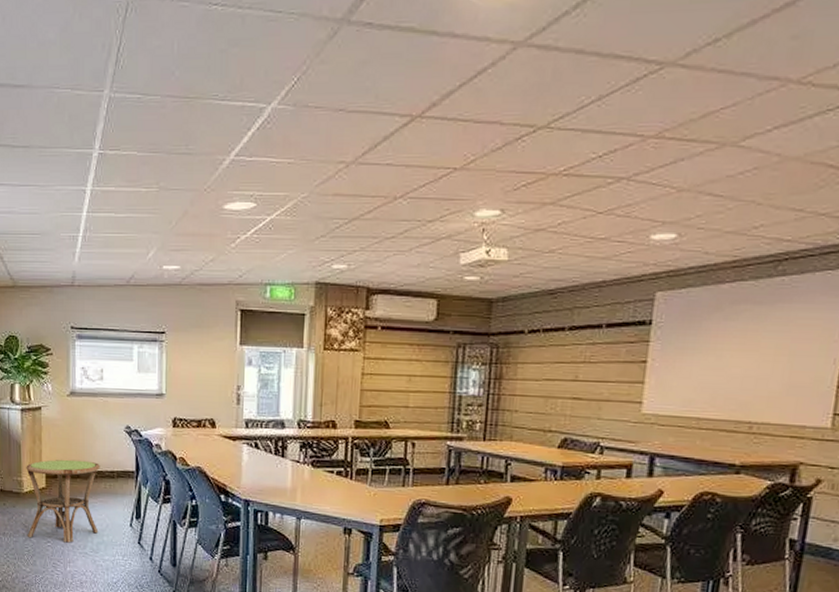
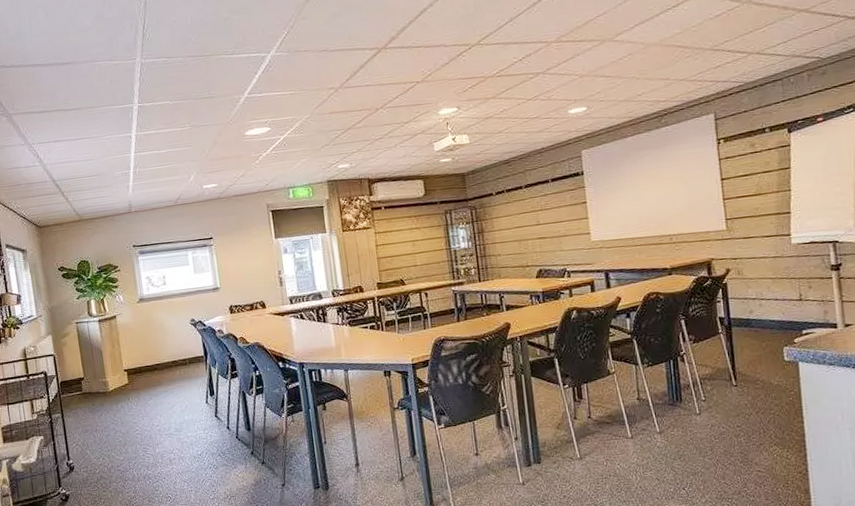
side table: present [26,459,100,543] -> none [109,354,180,430]

